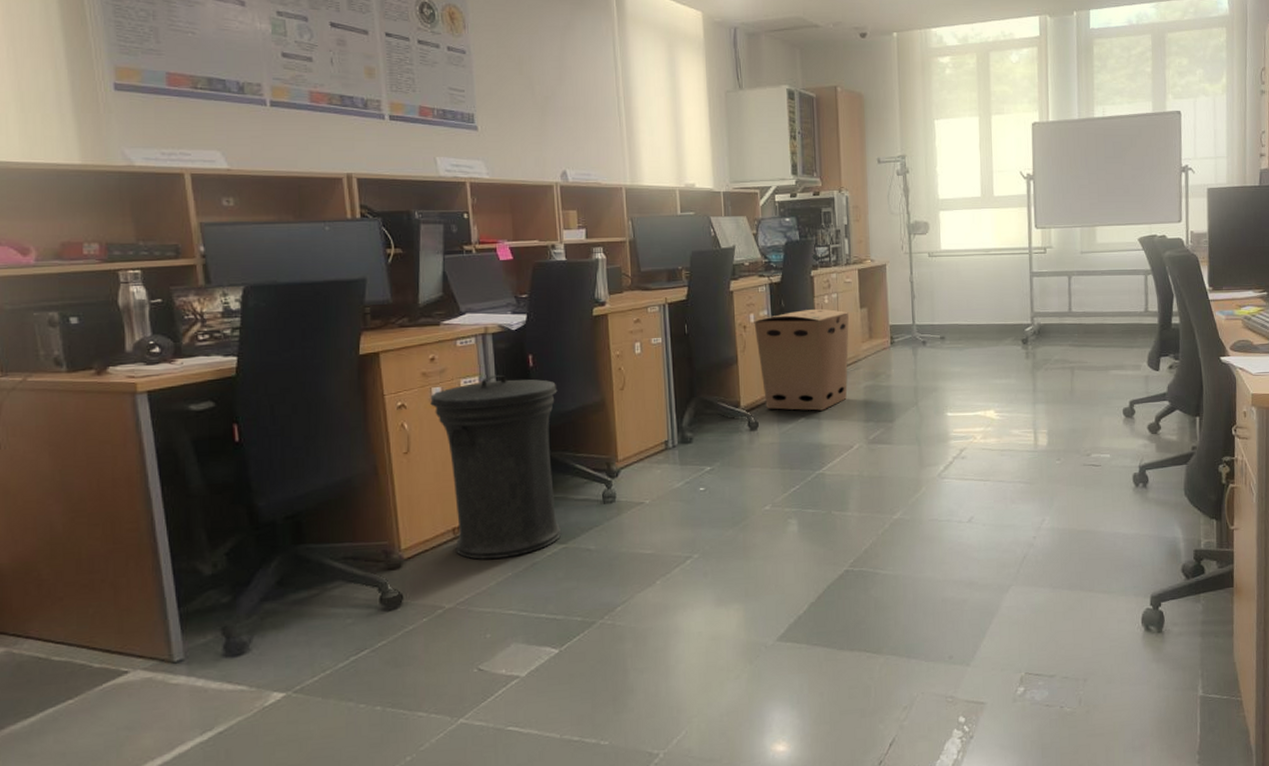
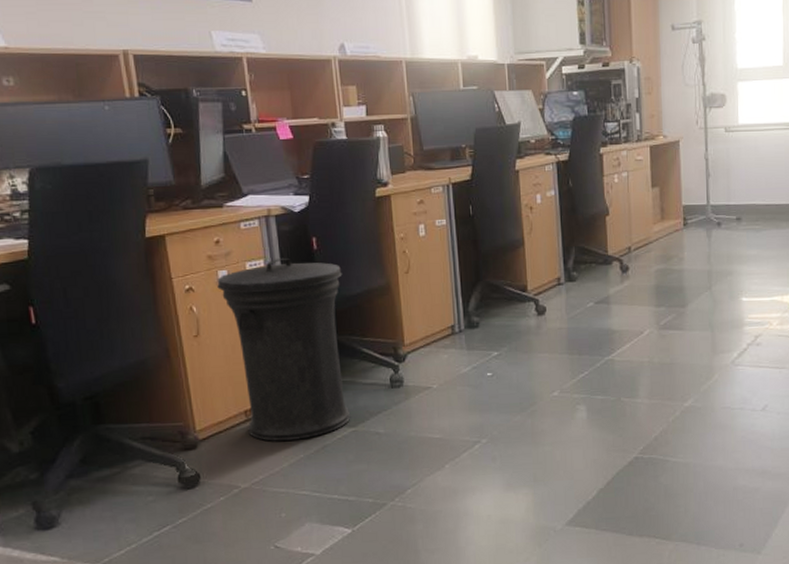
cardboard box: present [754,308,849,411] -> none [540,188,640,295]

